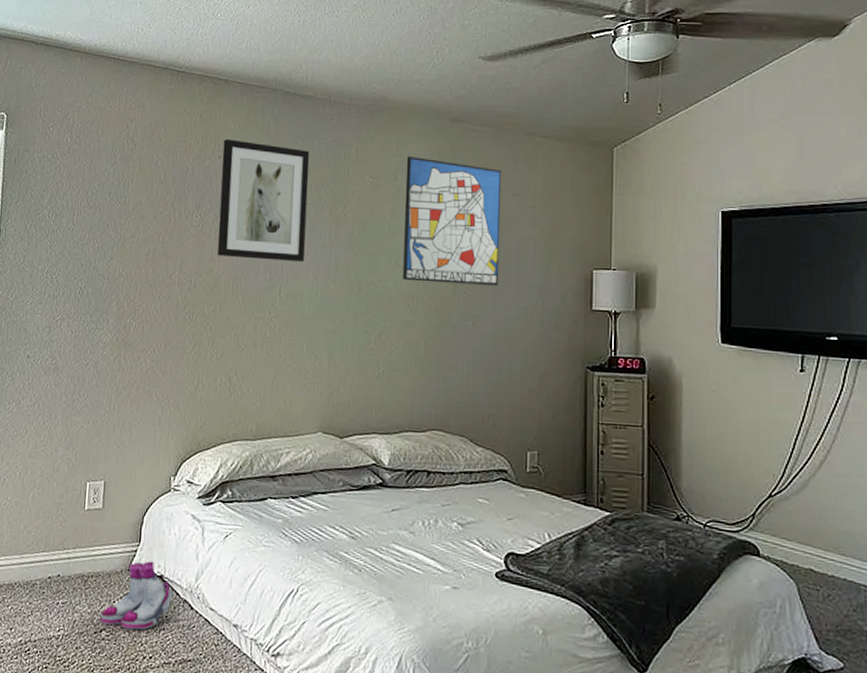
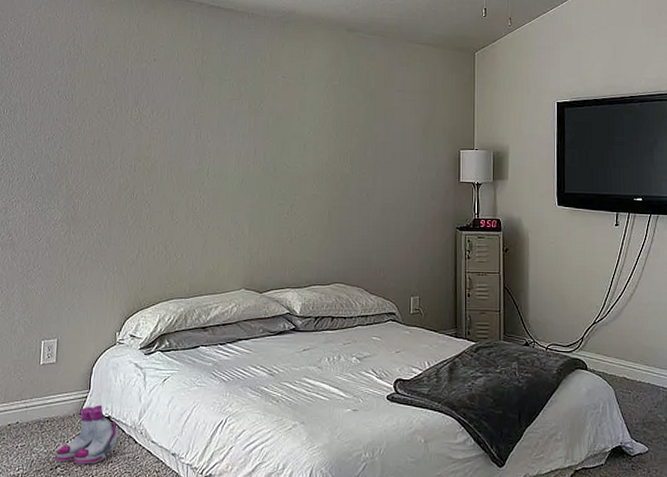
wall art: present [217,139,310,262] -> none [154,45,232,147]
wall art: present [403,157,502,286] -> none [310,60,389,164]

